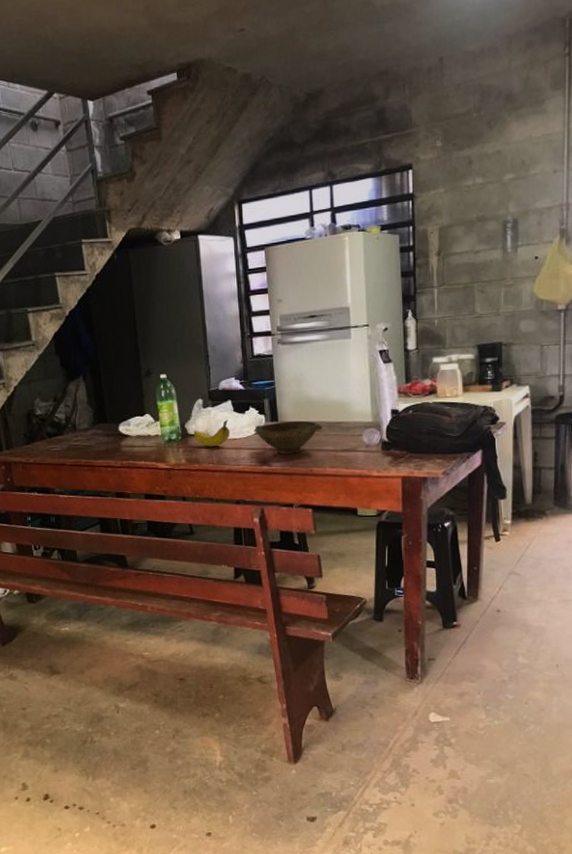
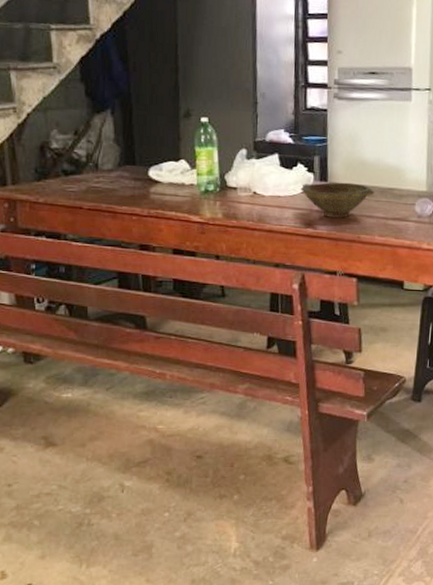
fruit: present [193,419,231,446] -> none [233,174,275,202]

